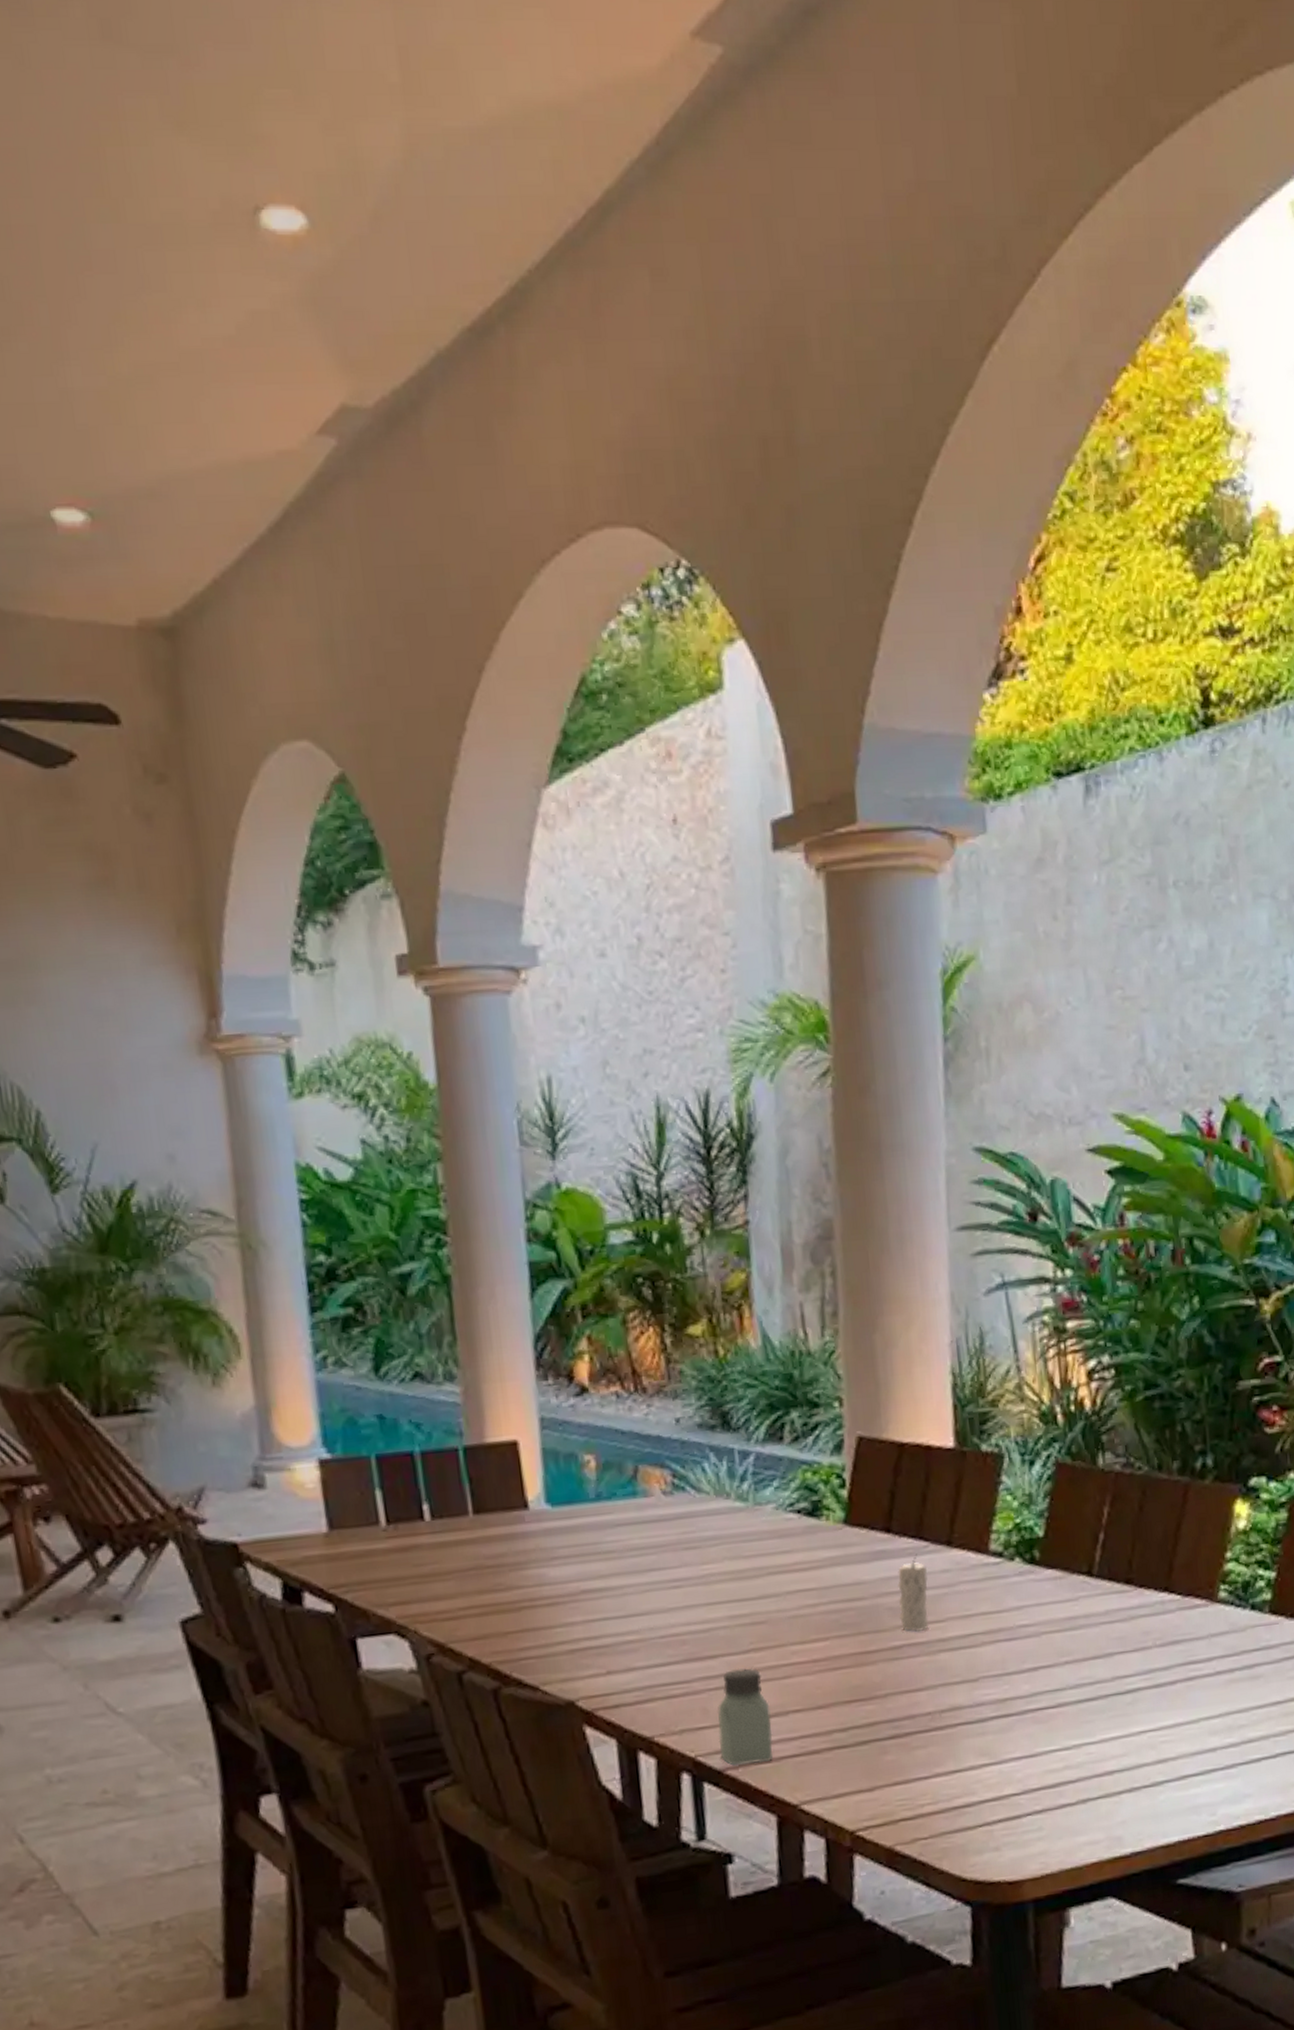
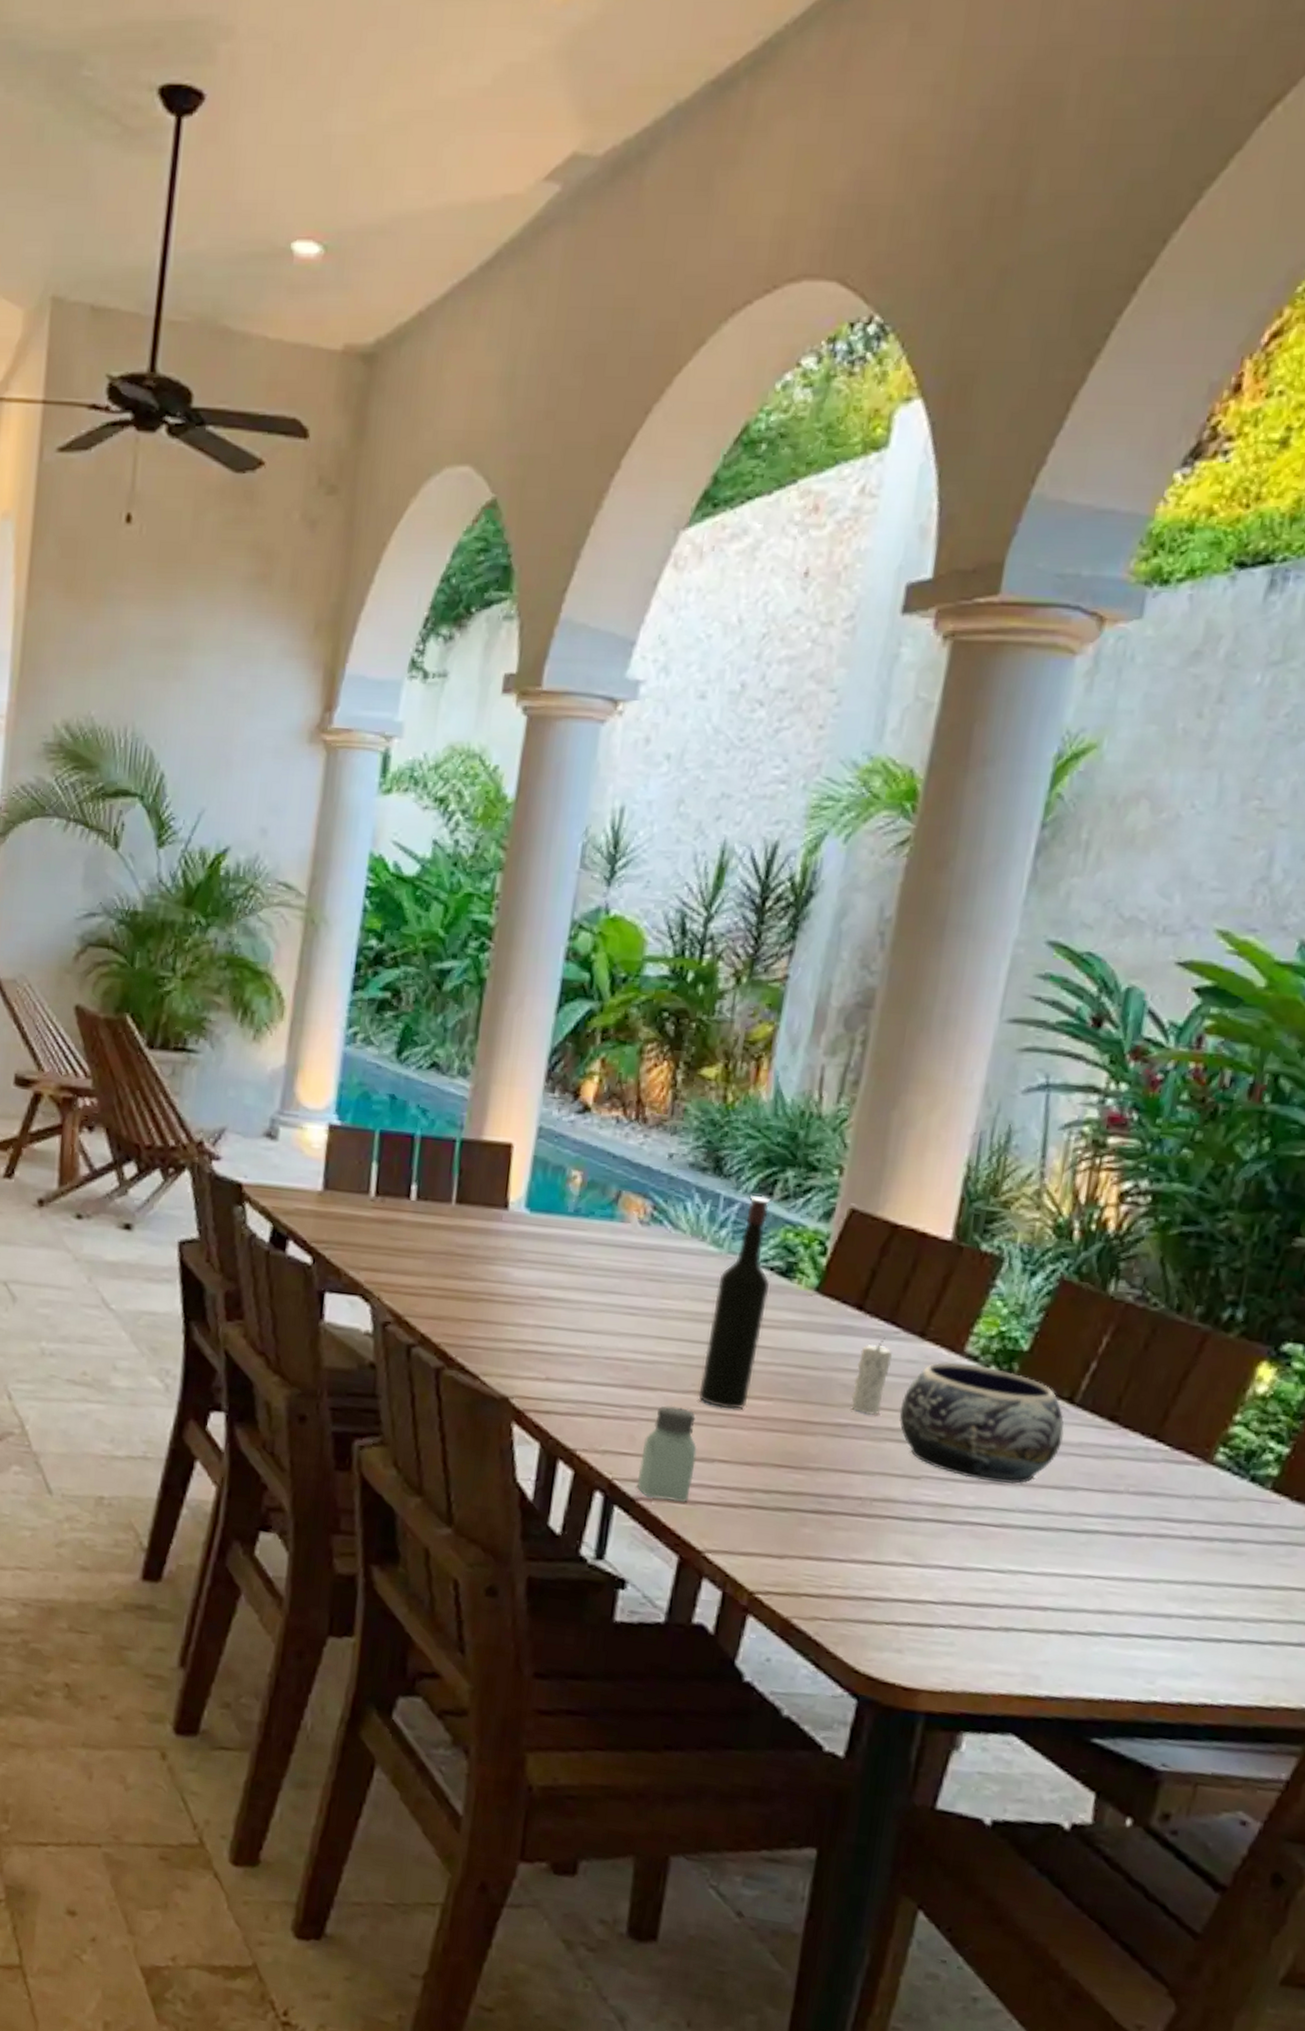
wine bottle: none [751,1441,806,1660] -> present [698,1195,771,1410]
decorative bowl: none [945,1560,1091,1669] -> present [899,1363,1064,1484]

